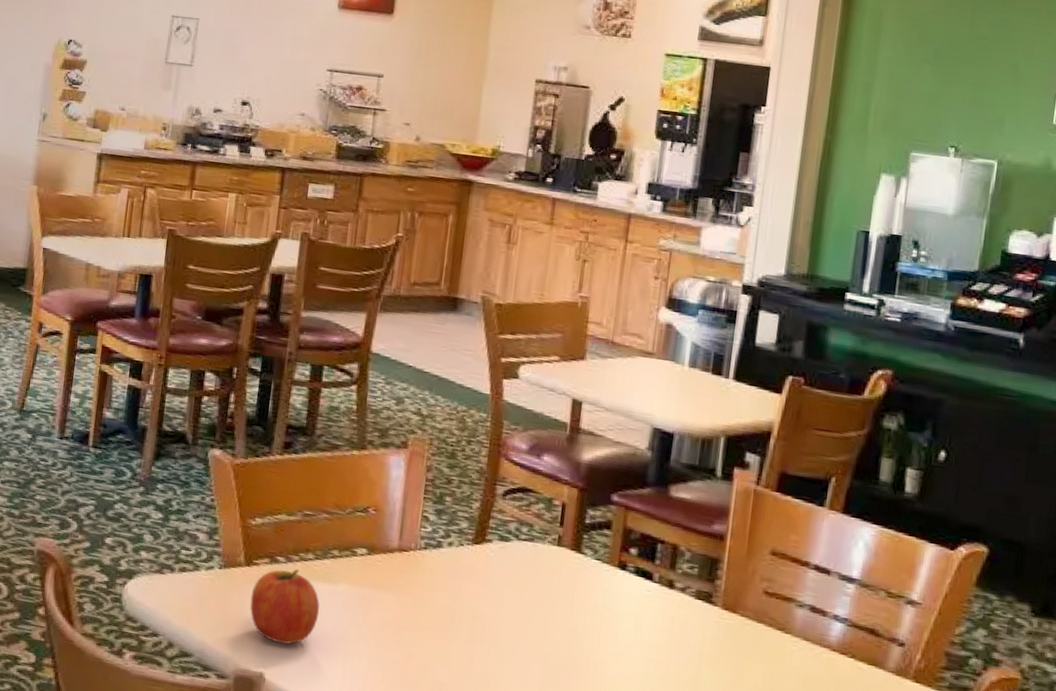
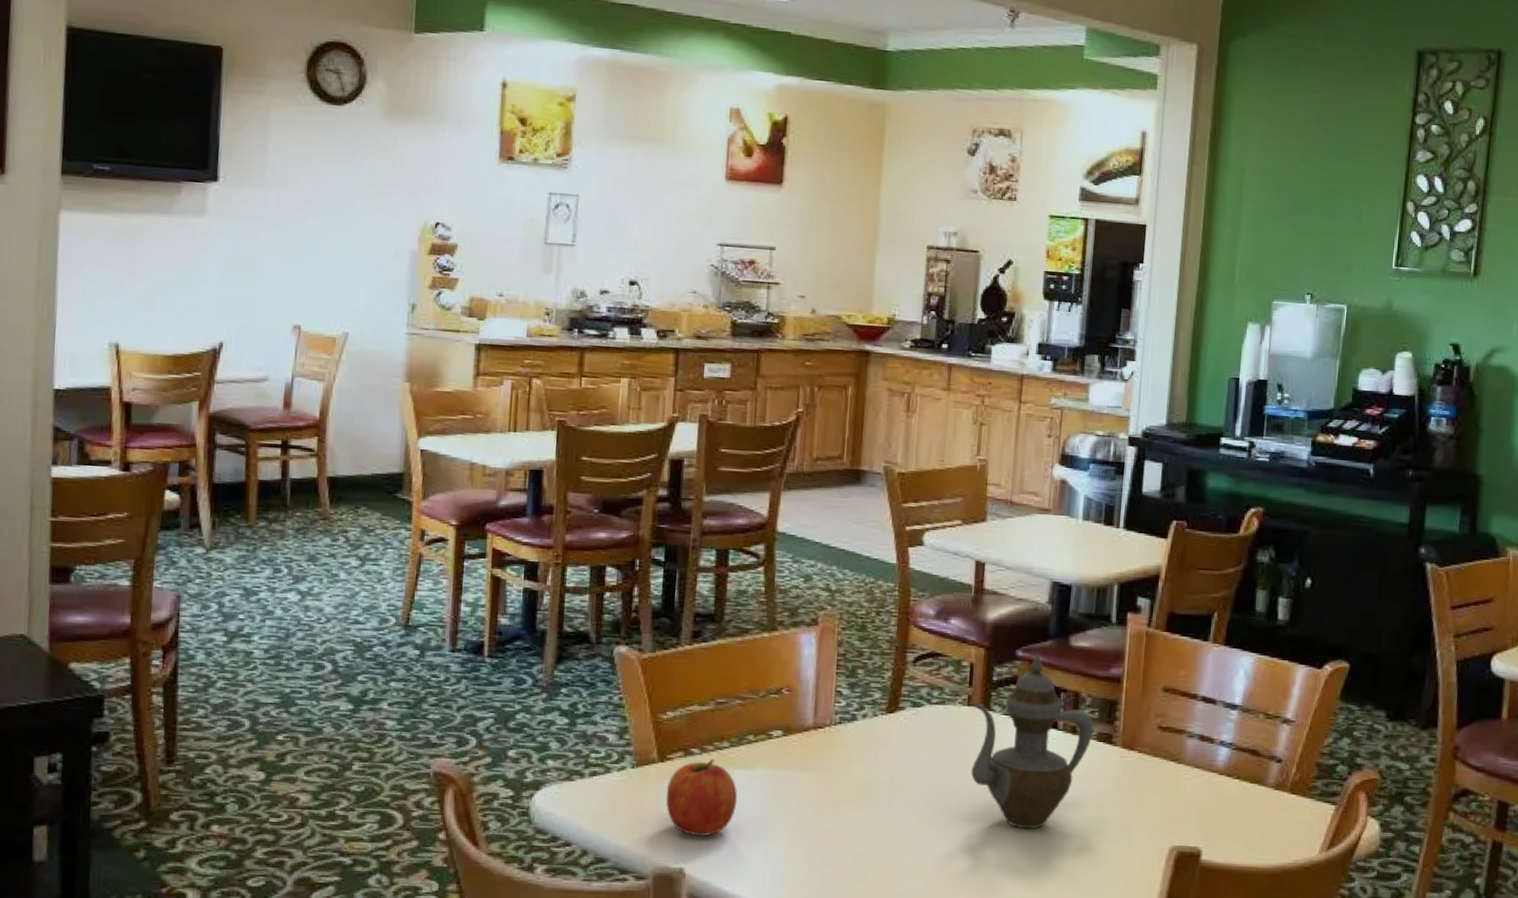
teapot: none [558,500,693,682] -> present [971,653,1094,829]

